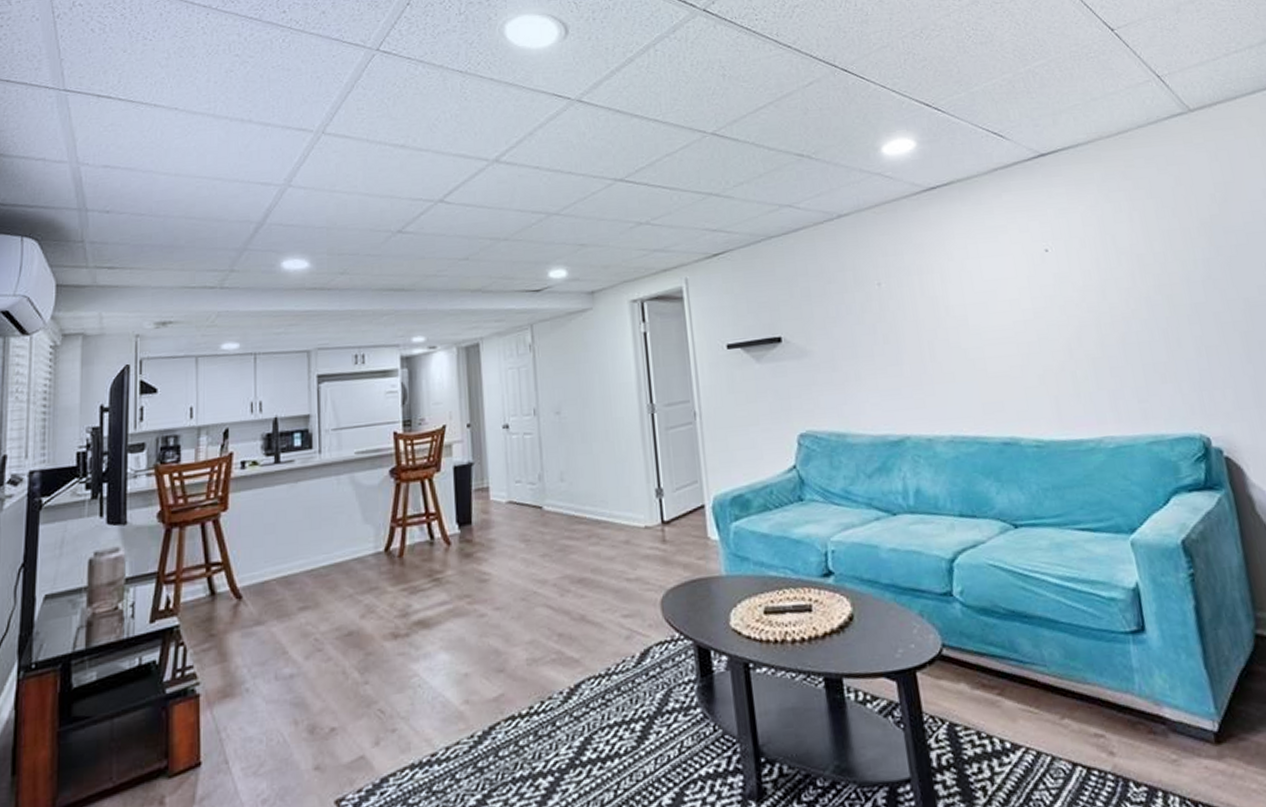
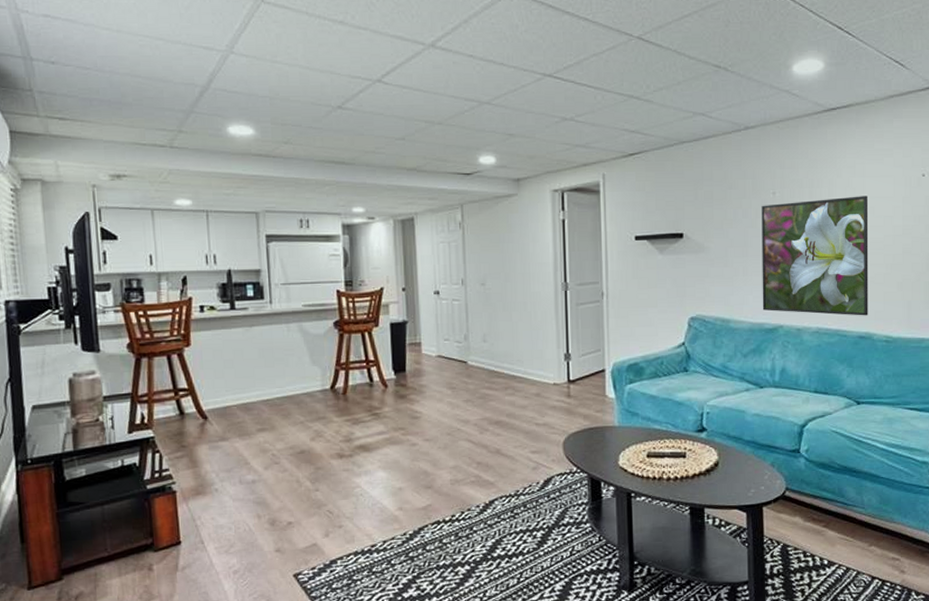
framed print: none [866,278,1010,420] -> present [761,196,869,316]

